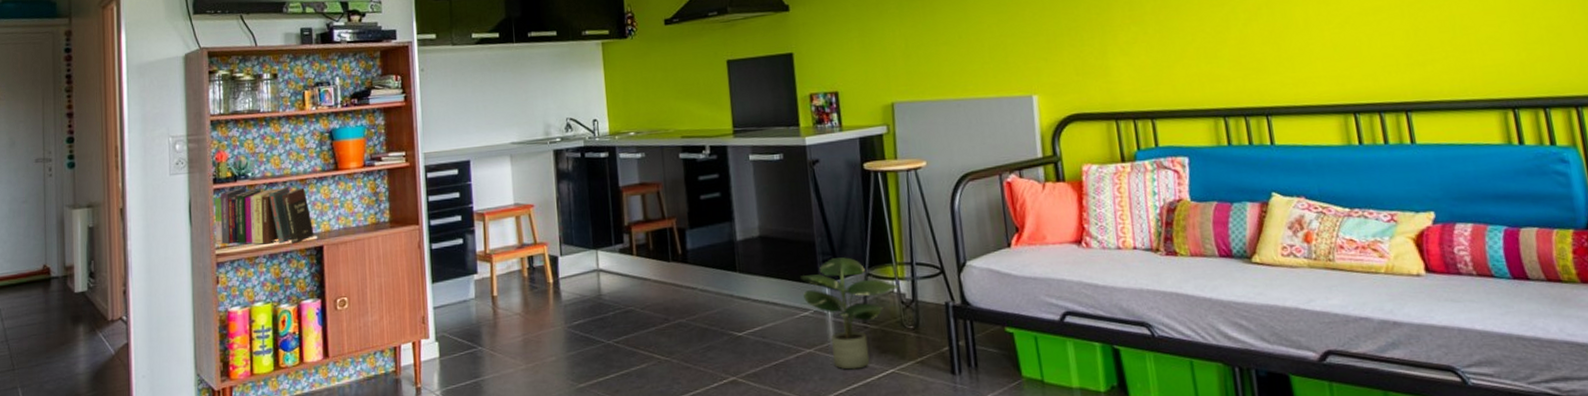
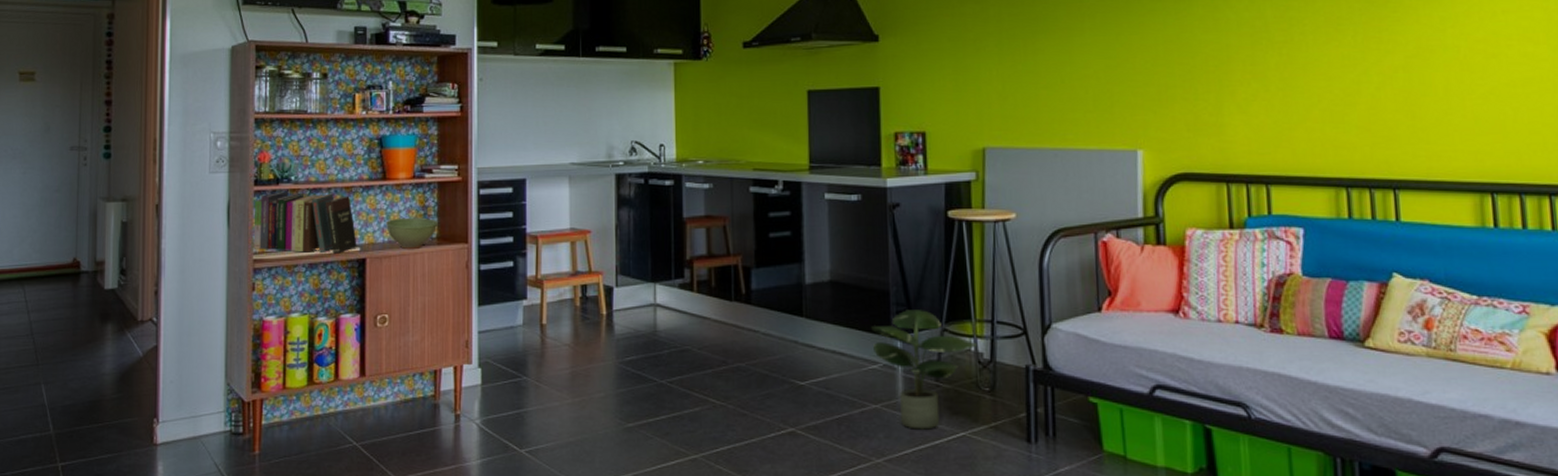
bowl: none [340,203,390,235] -> present [385,217,438,250]

